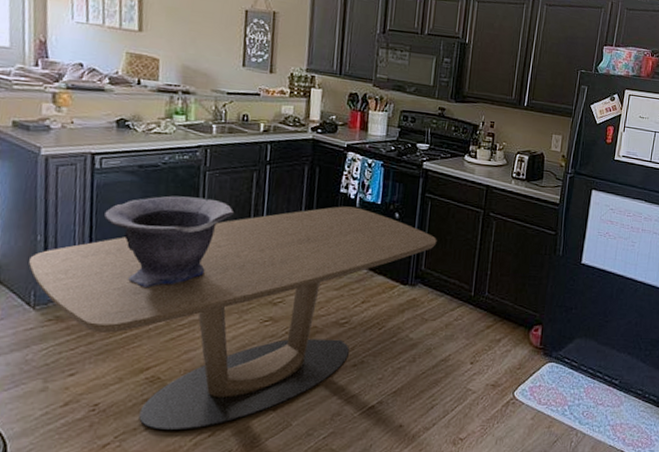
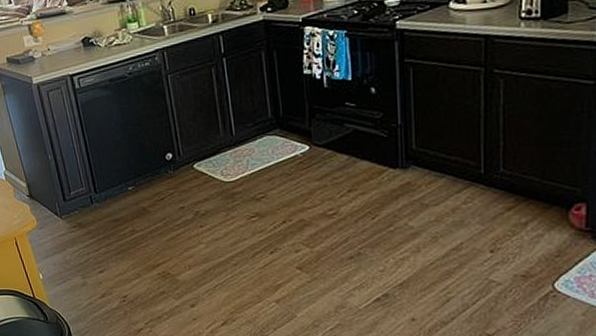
dining table: present [29,206,437,431] -> none [48,88,427,320]
decorative bowl: present [104,196,235,288] -> none [93,102,202,193]

